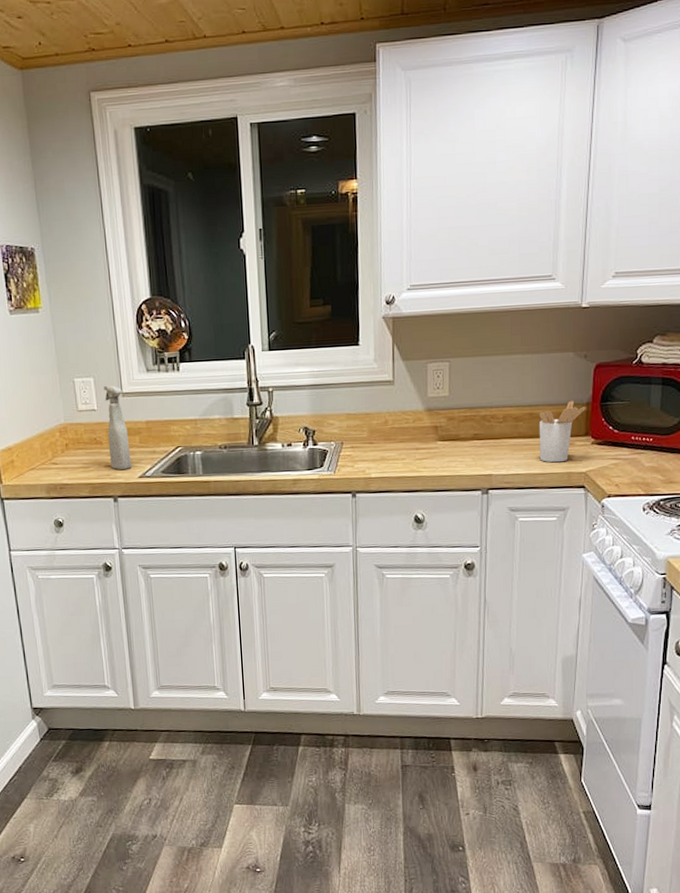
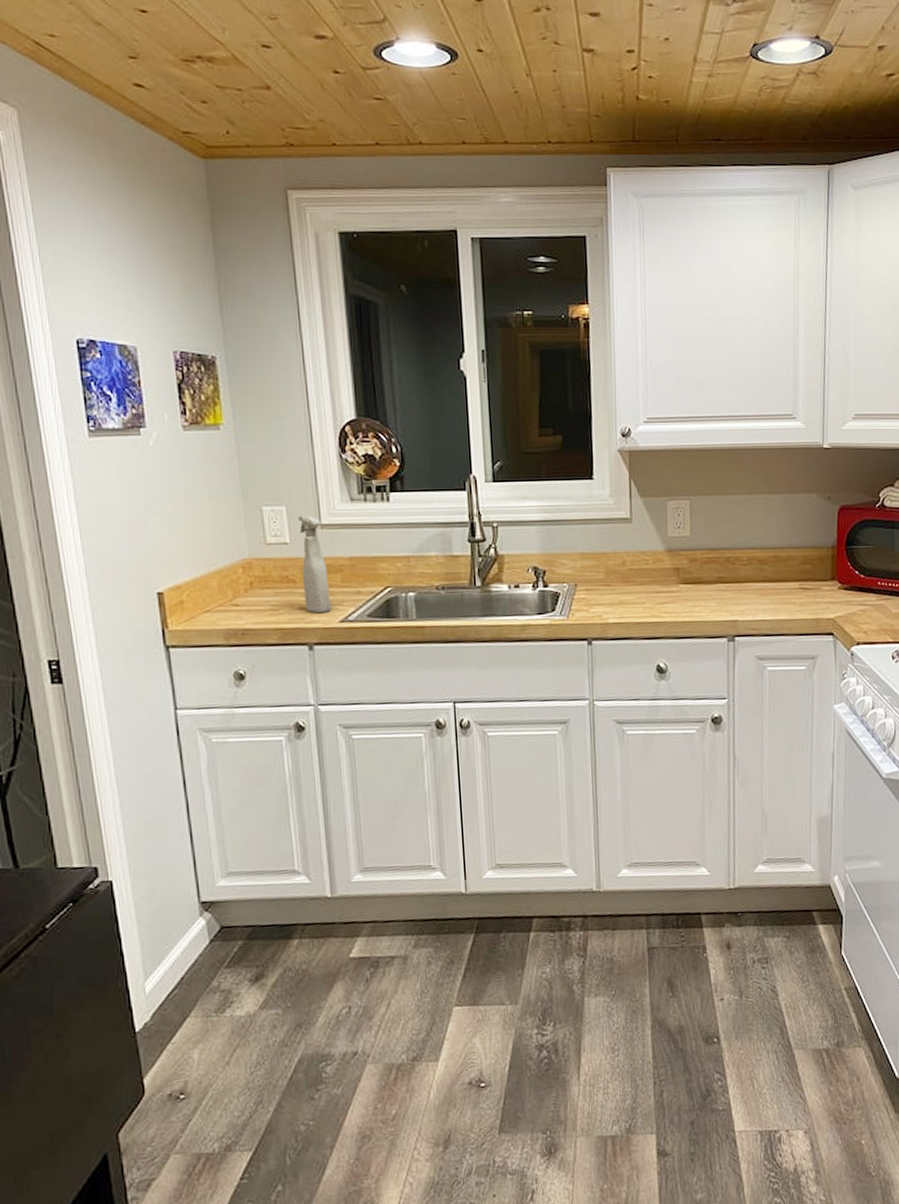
utensil holder: present [538,400,586,463] -> none [784,543,832,609]

